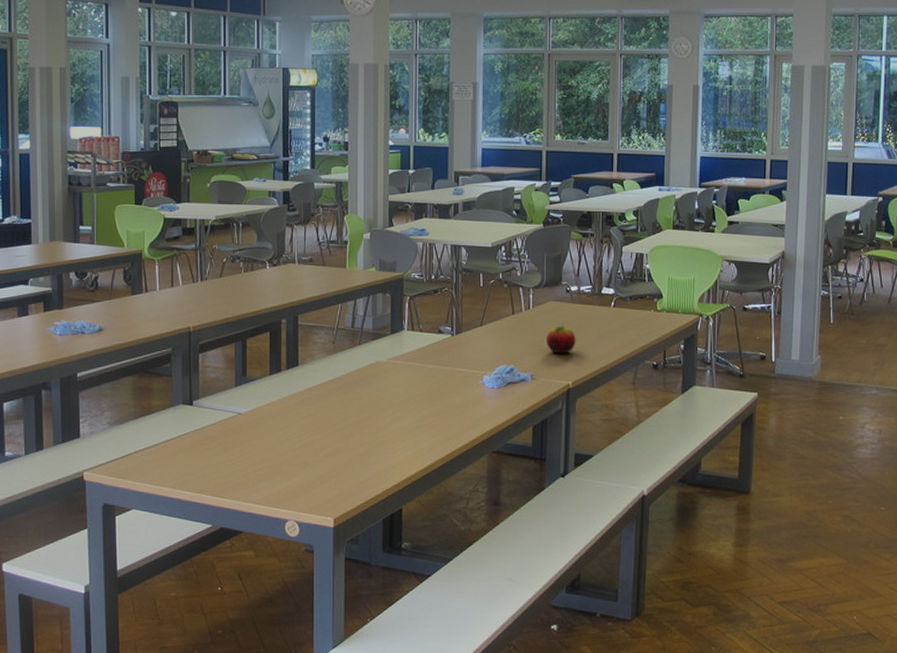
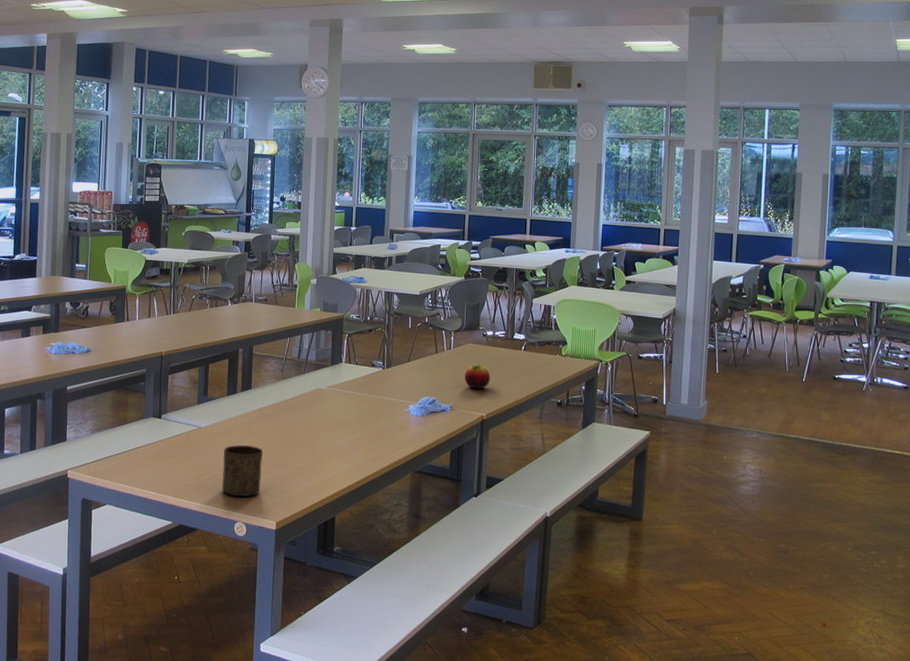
cup: none [269,432,316,492] -> present [222,445,264,497]

